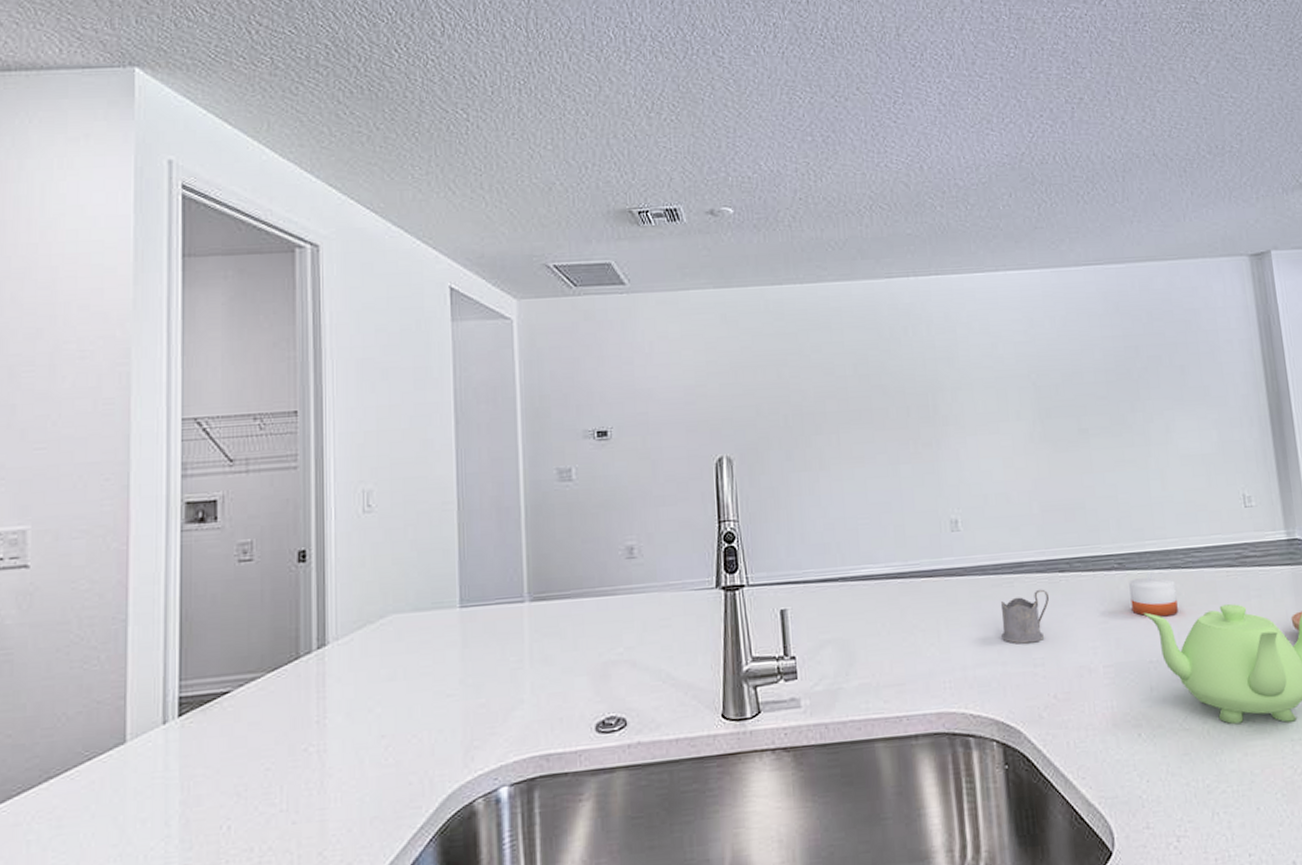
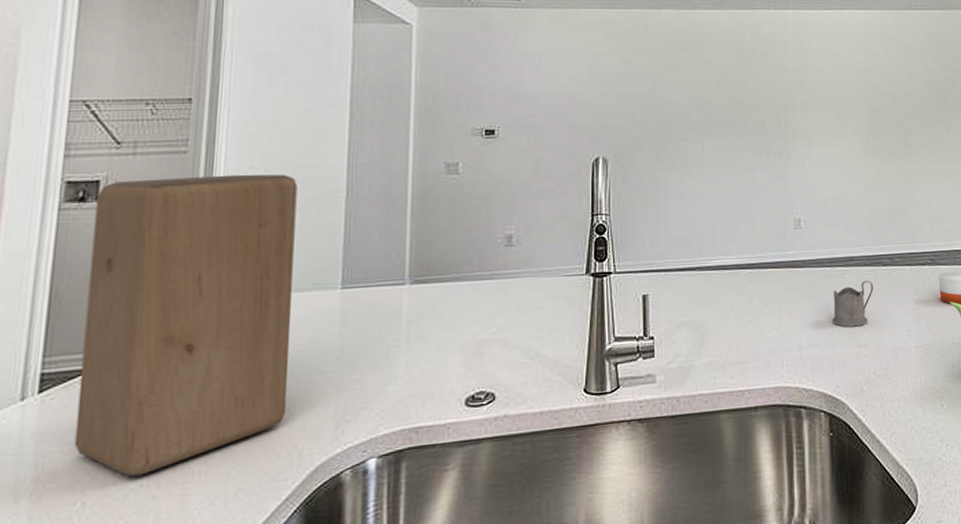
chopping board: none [215,487,414,802] -> present [74,174,298,477]

